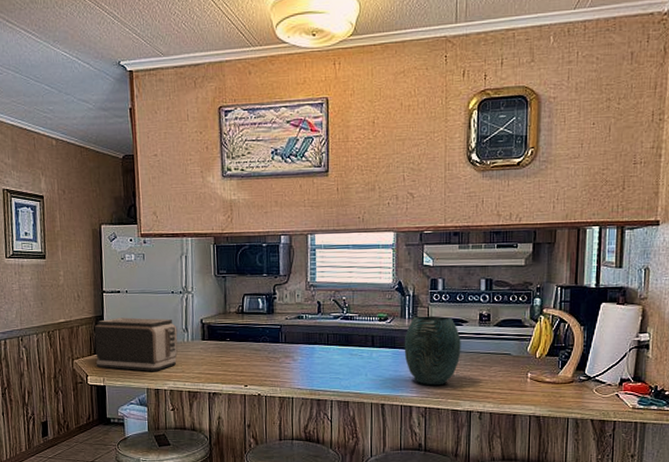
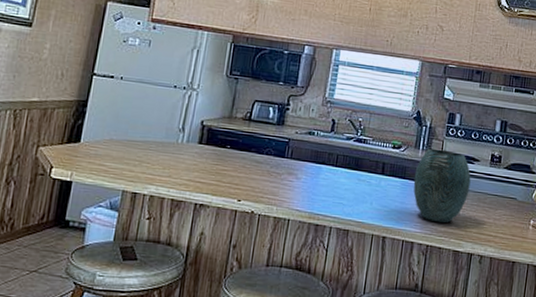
toaster: present [94,317,178,371] -> none [67,105,173,172]

